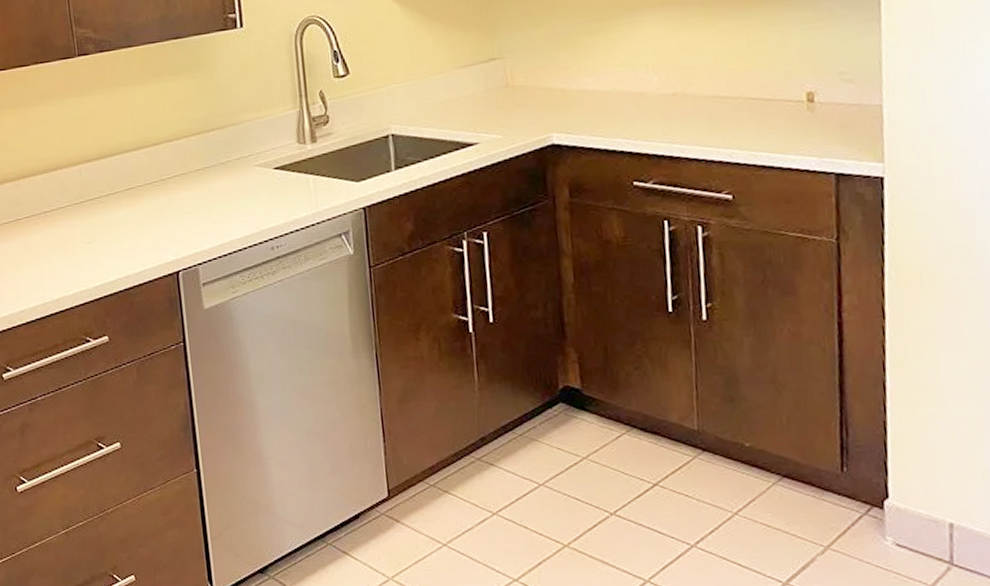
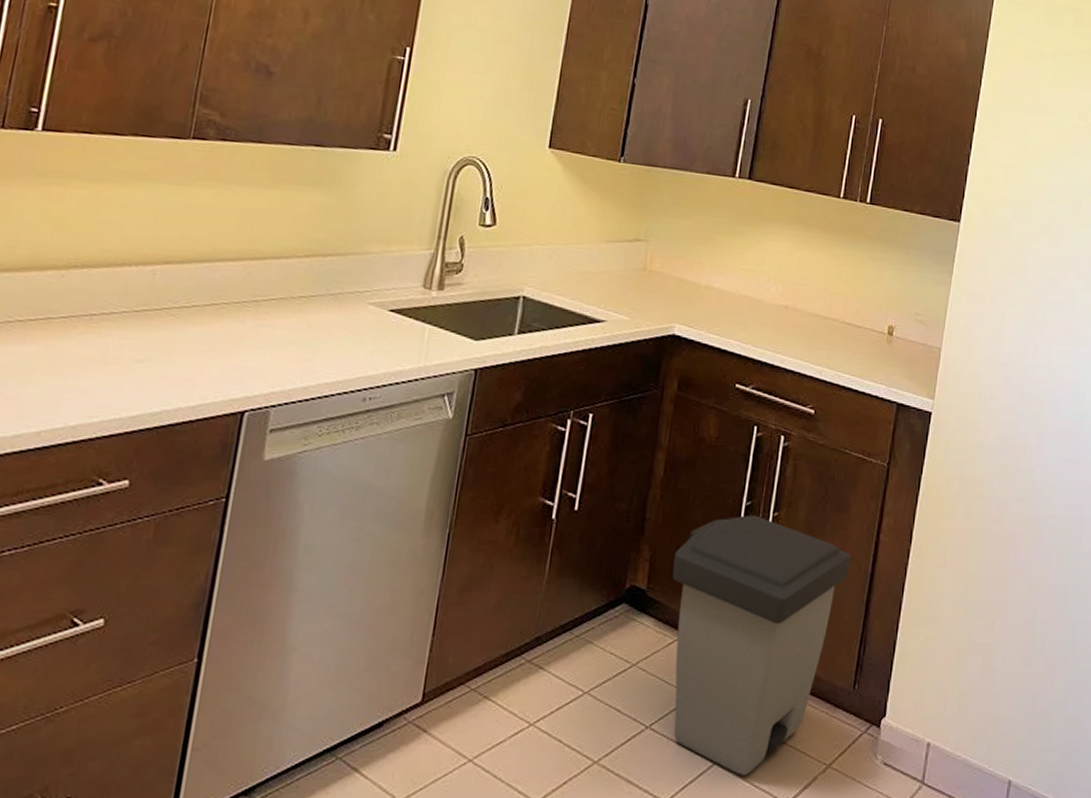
trash can: none [603,308,811,557] -> present [672,514,852,775]

